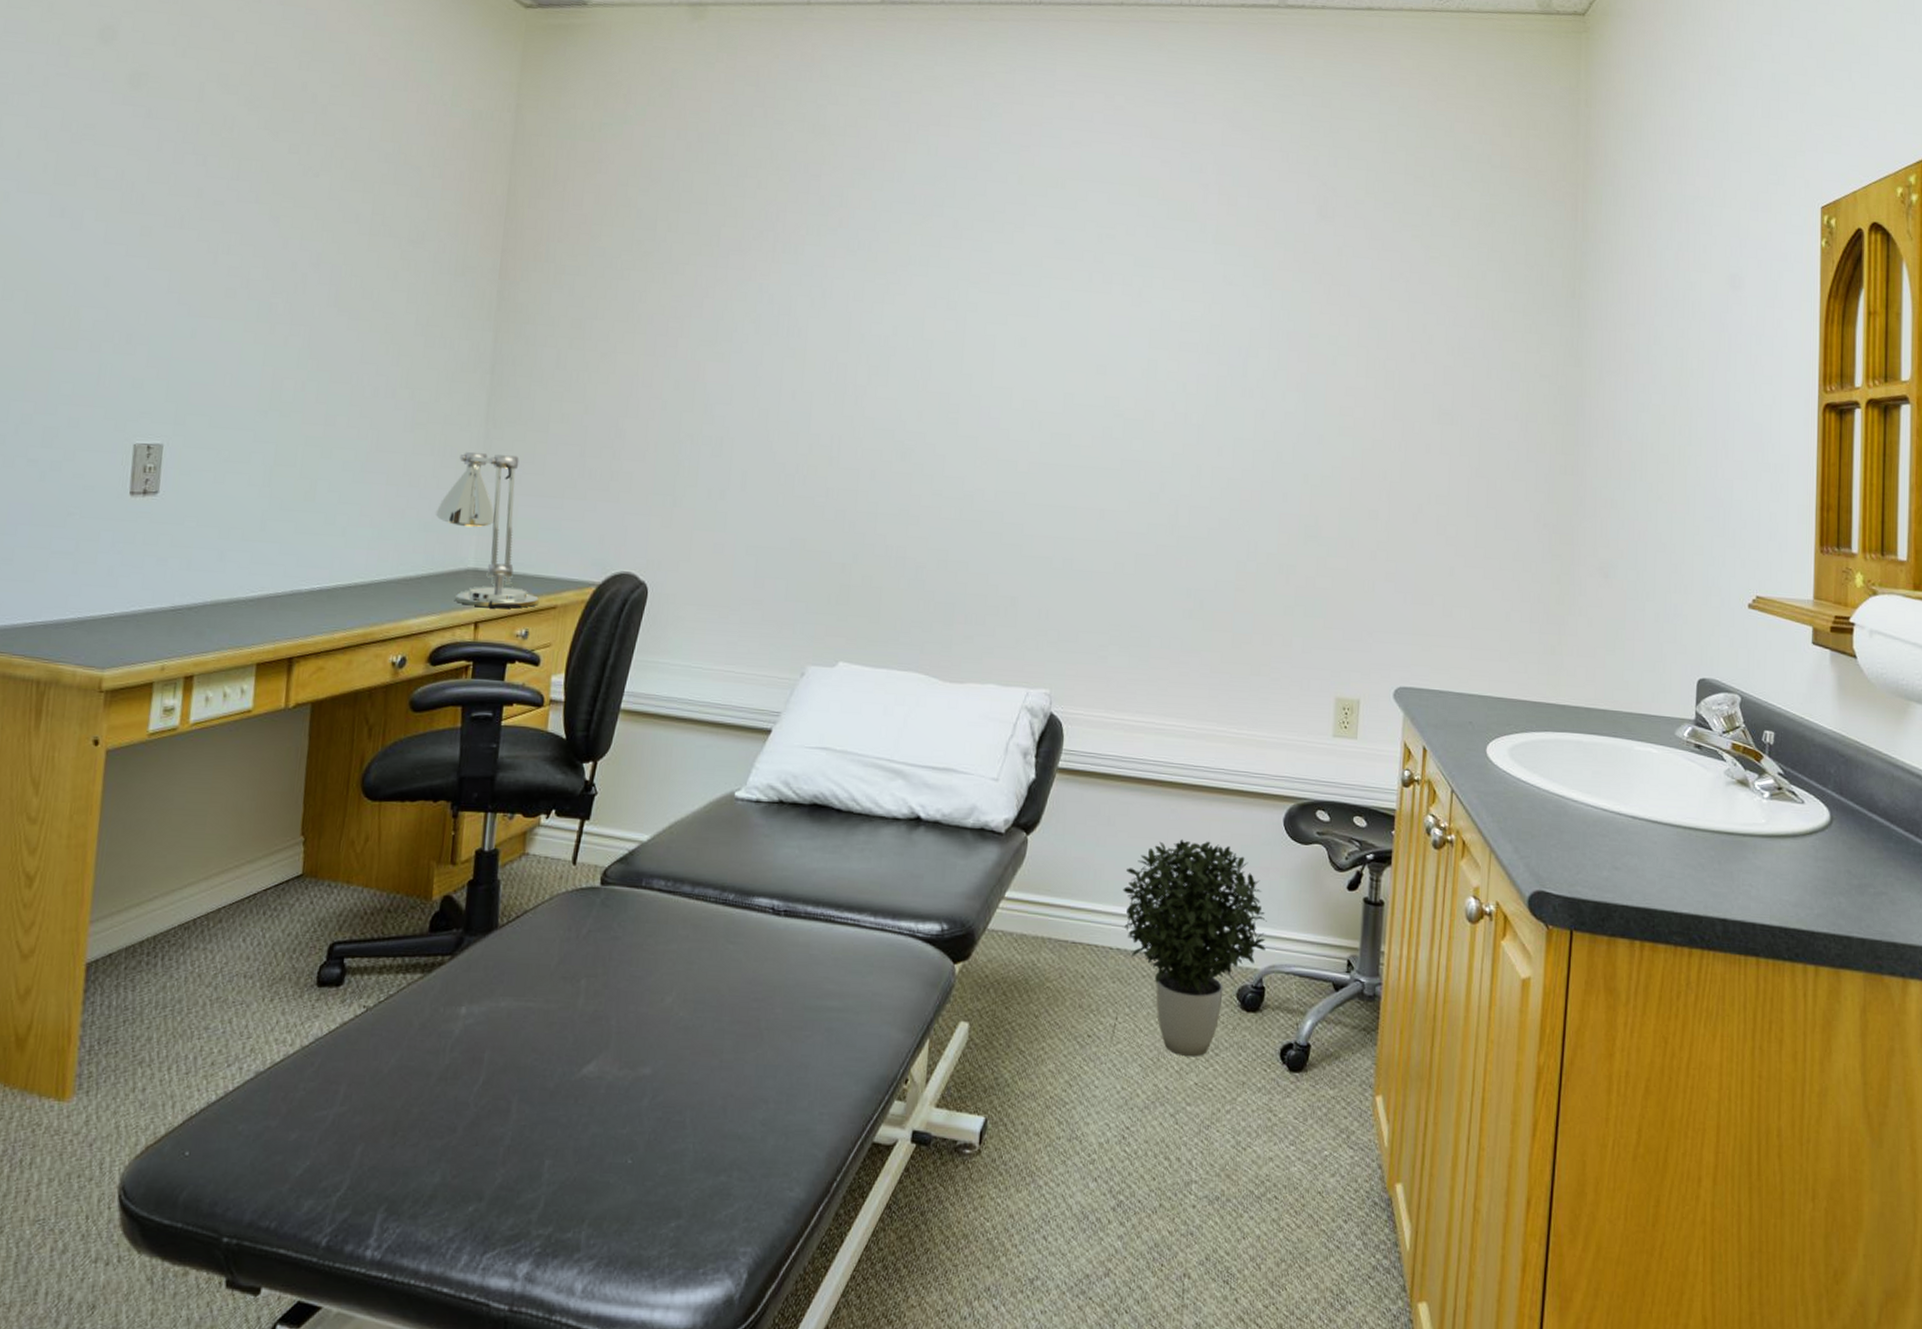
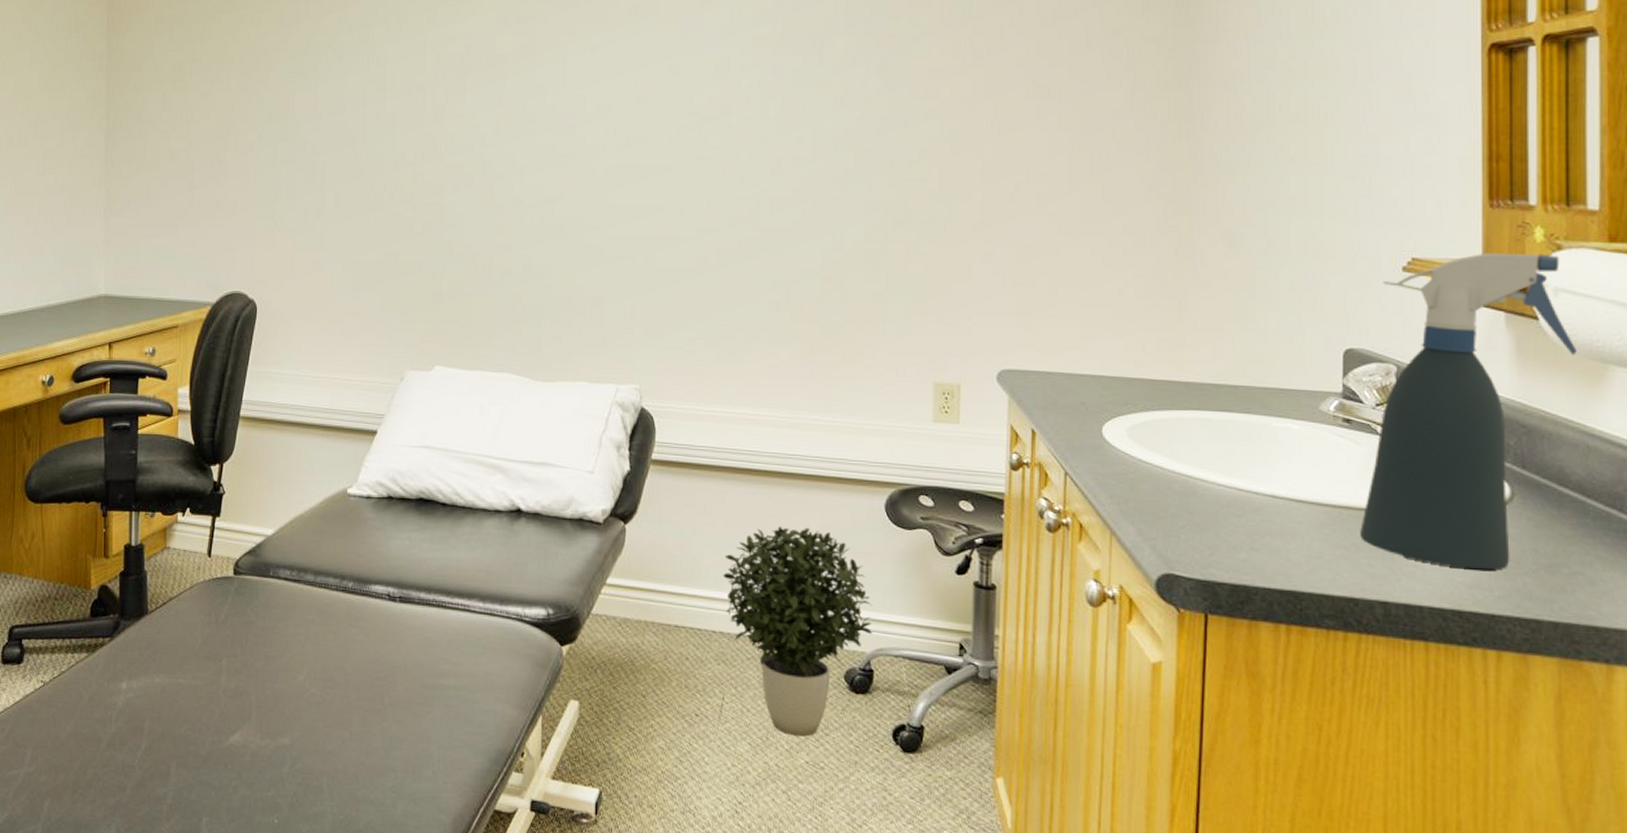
desk lamp: present [435,451,539,609] -> none [68,190,162,330]
spray bottle: none [1706,594,1886,890] -> present [1360,252,1577,570]

